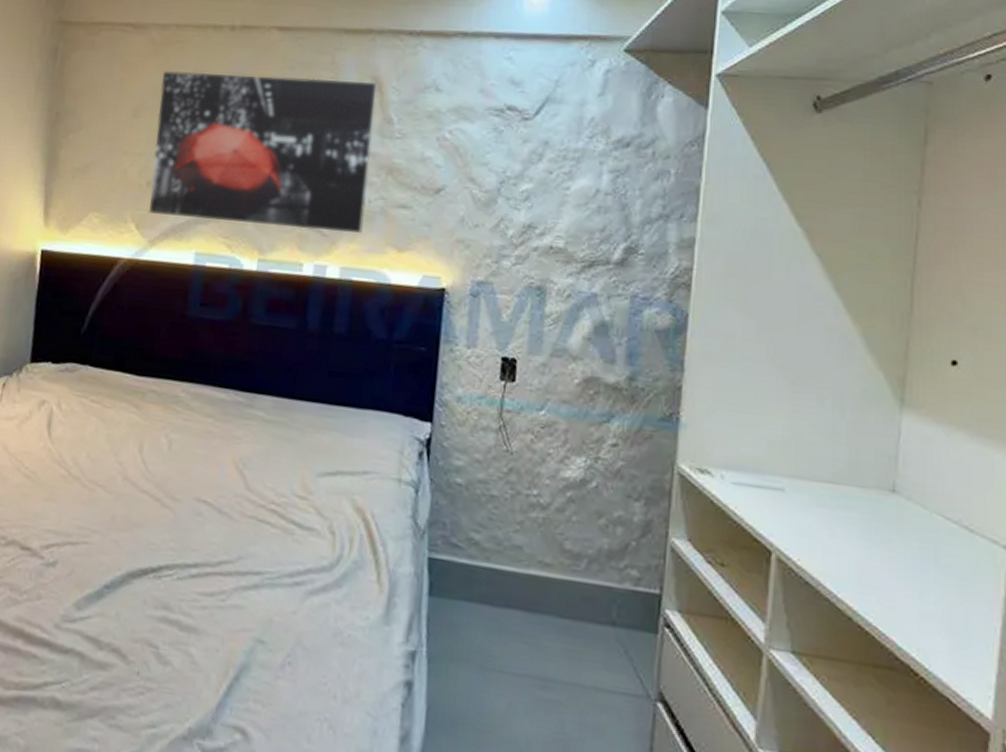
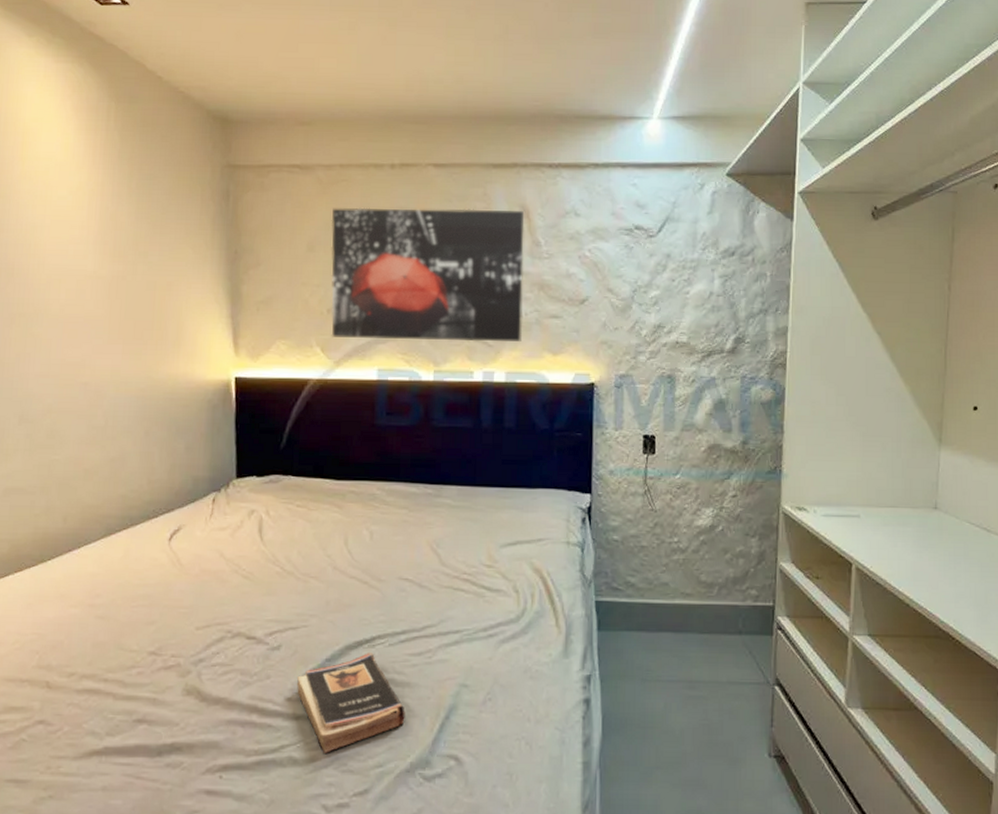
book: none [68,584,189,701] -> present [296,653,405,753]

